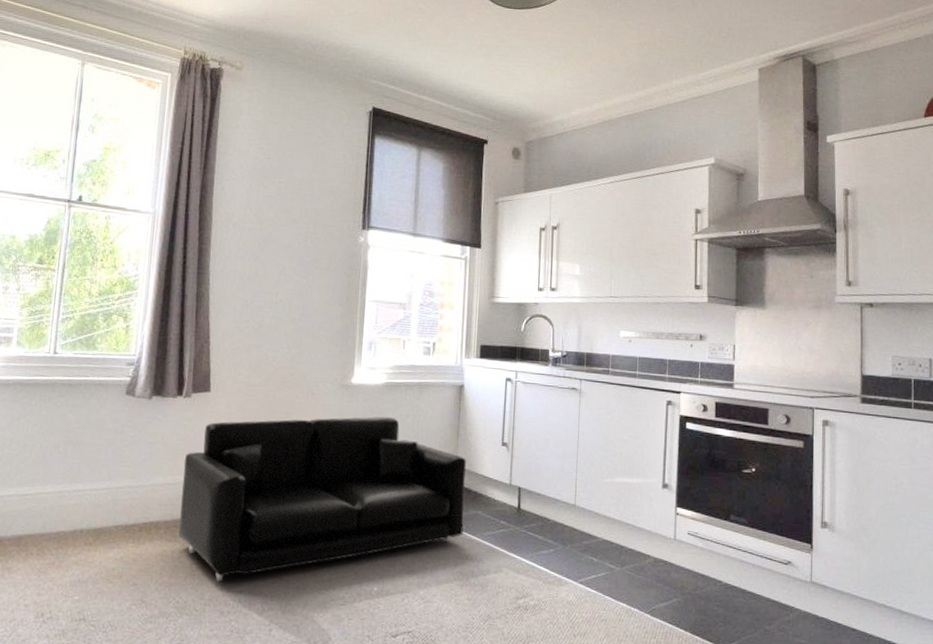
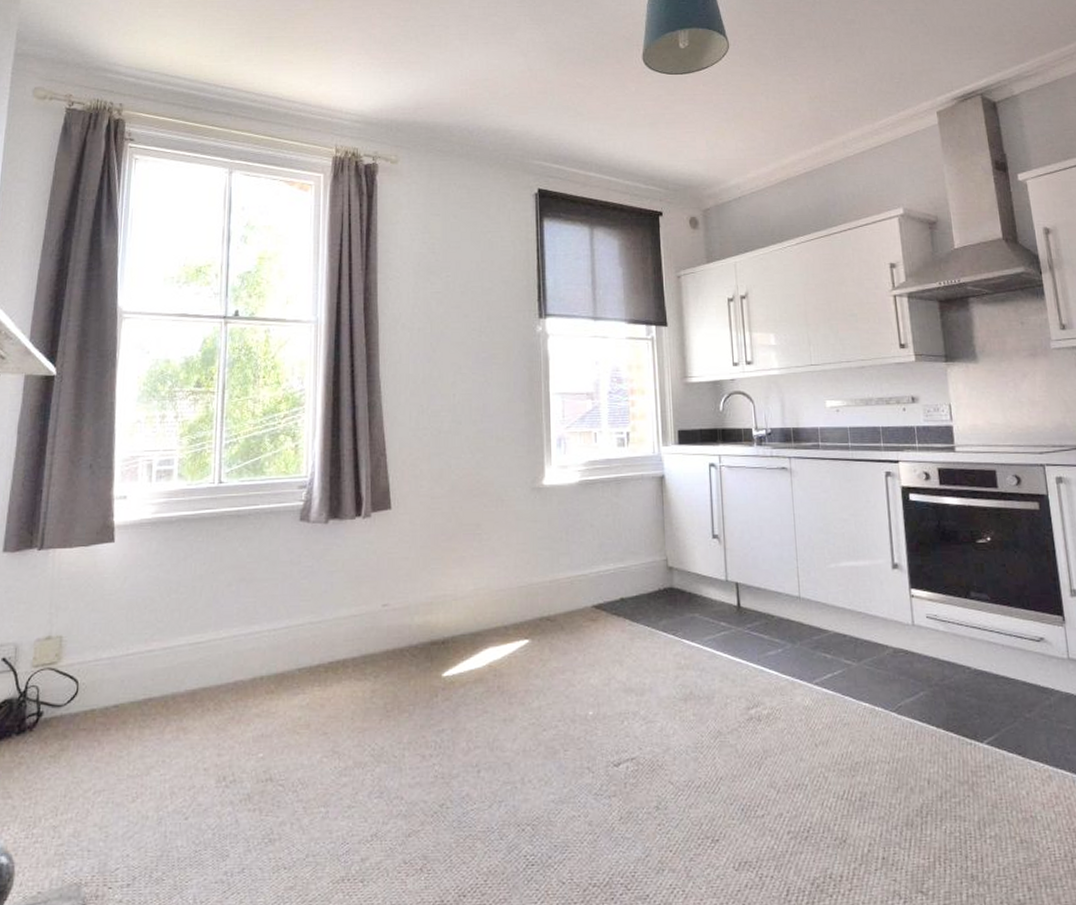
loveseat: present [178,416,466,583] -> none [368,517,681,722]

